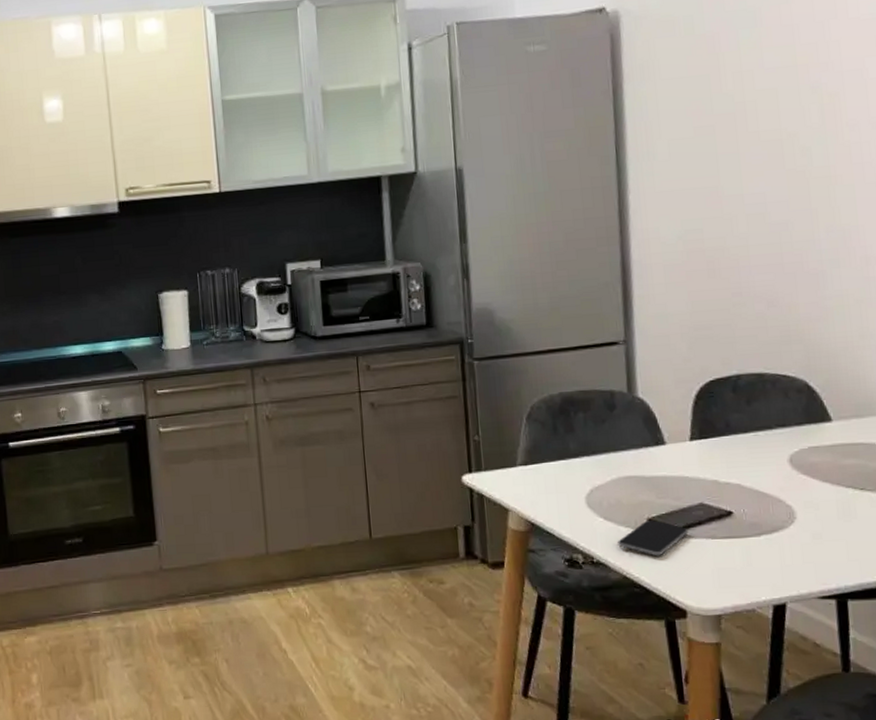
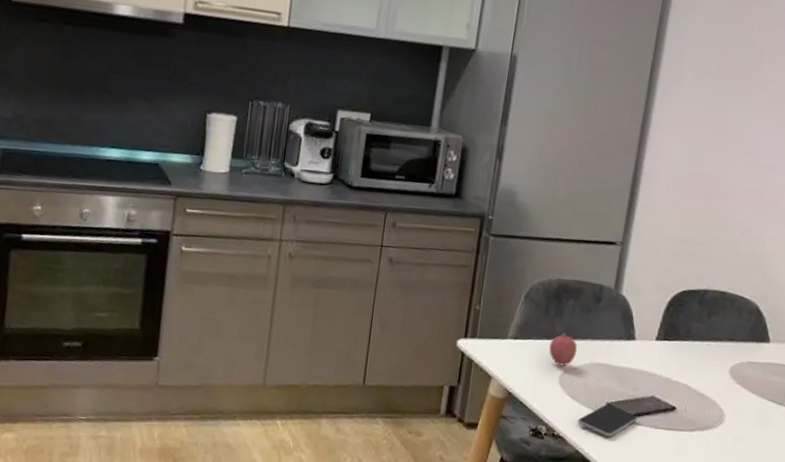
fruit: none [566,449,600,486] -> present [549,333,577,366]

